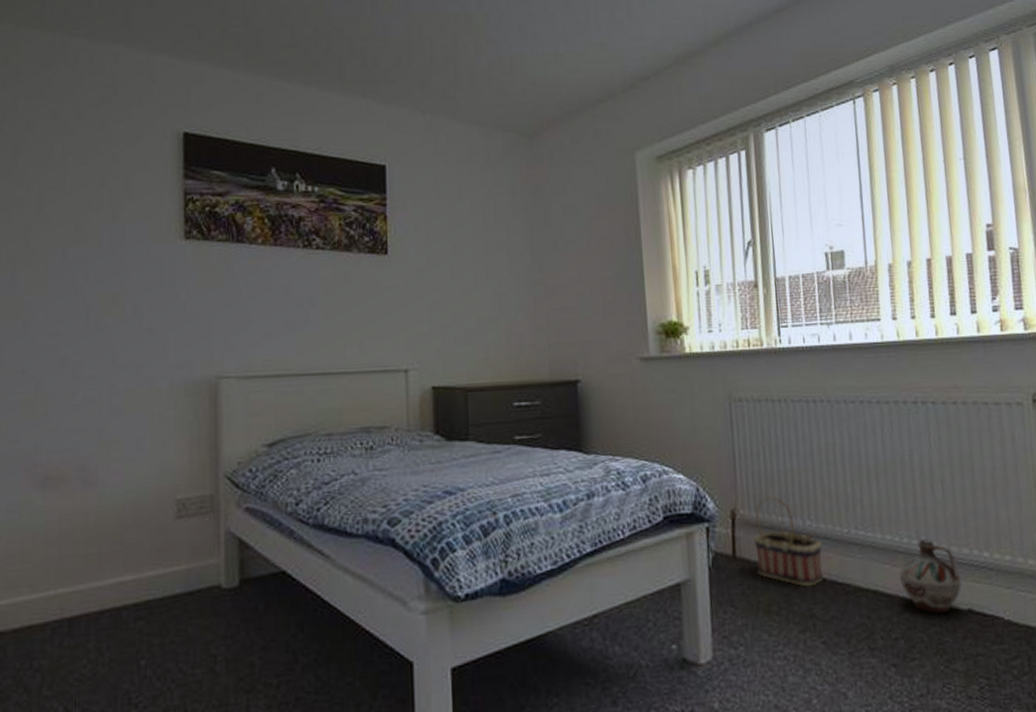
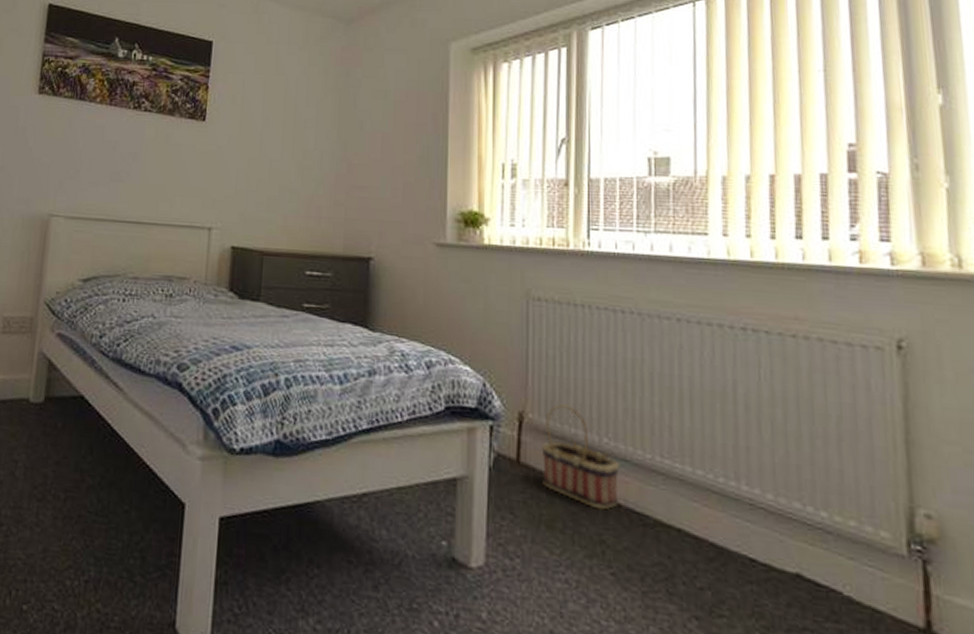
ceramic jug: present [900,539,962,614] -> none [711,482,789,572]

